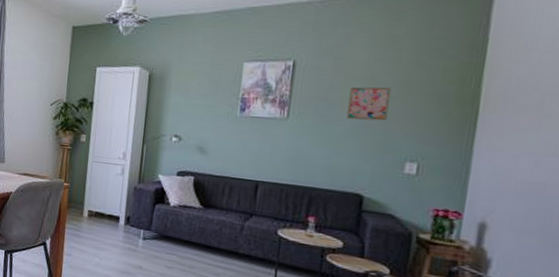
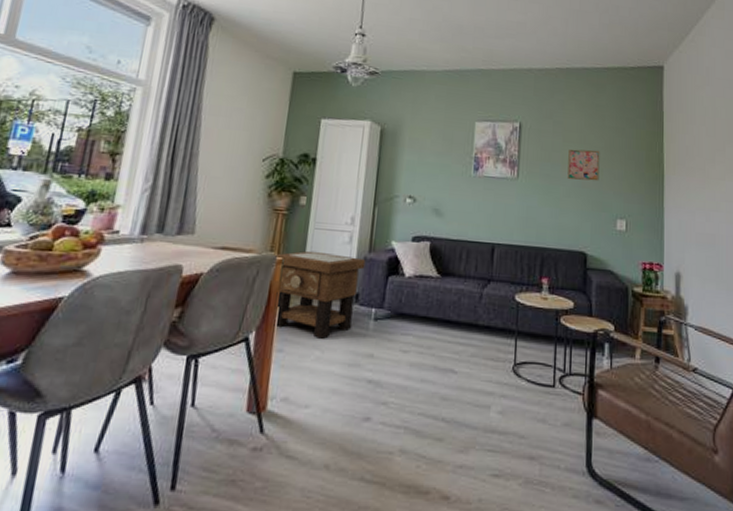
side table: none [62,179,136,250] -> present [274,250,366,339]

